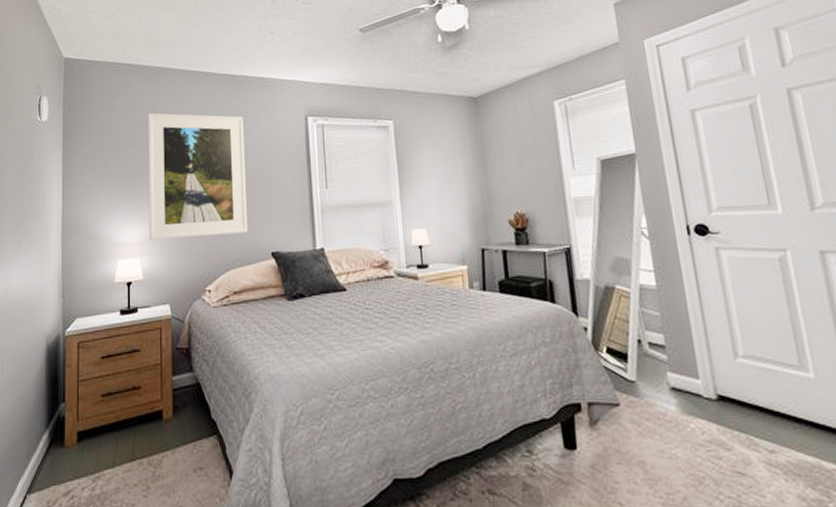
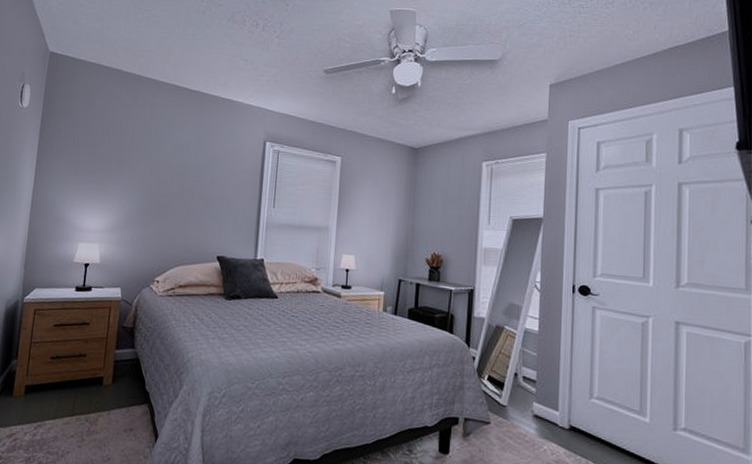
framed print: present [148,113,247,241] -> none [109,116,208,236]

